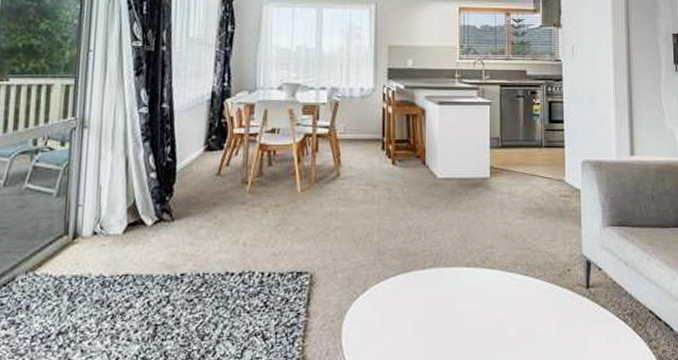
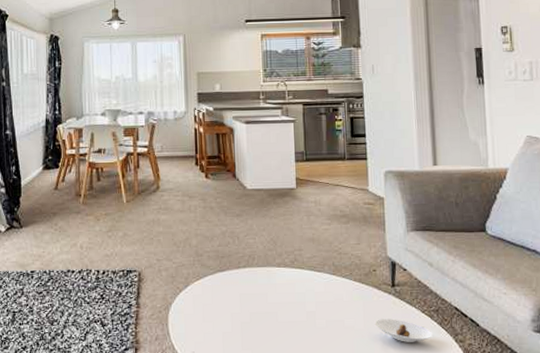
saucer: none [567,324,627,351] -> present [374,319,433,342]

